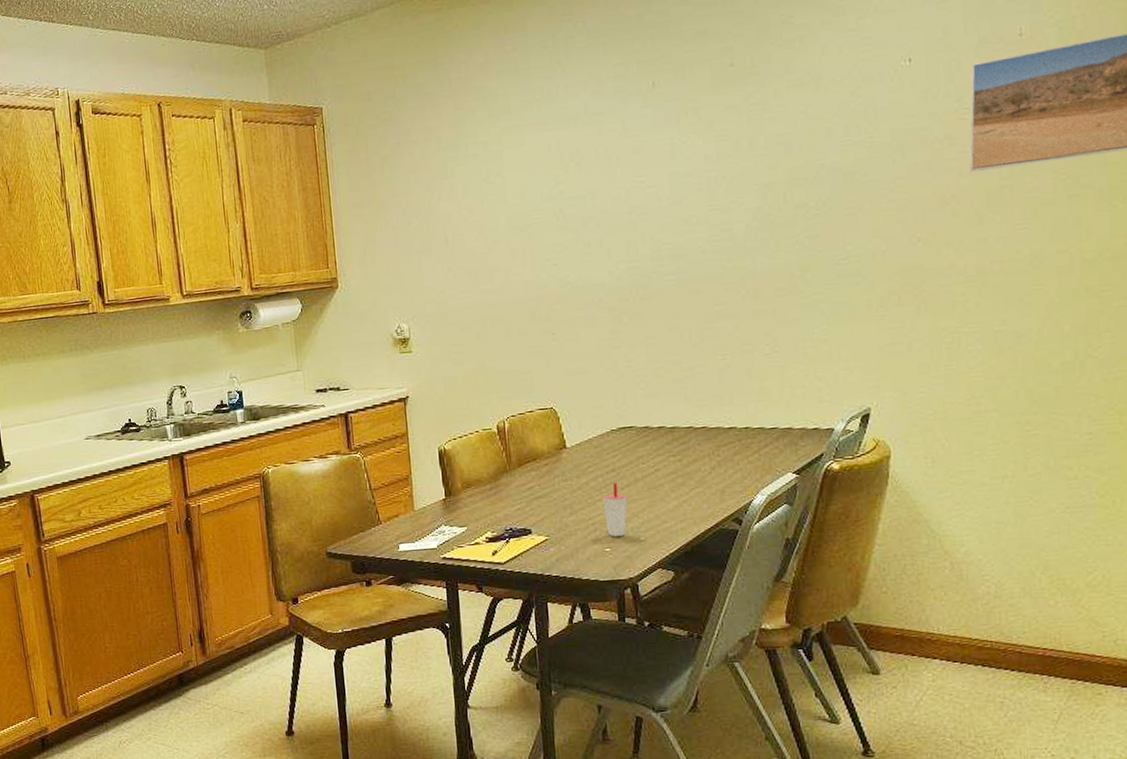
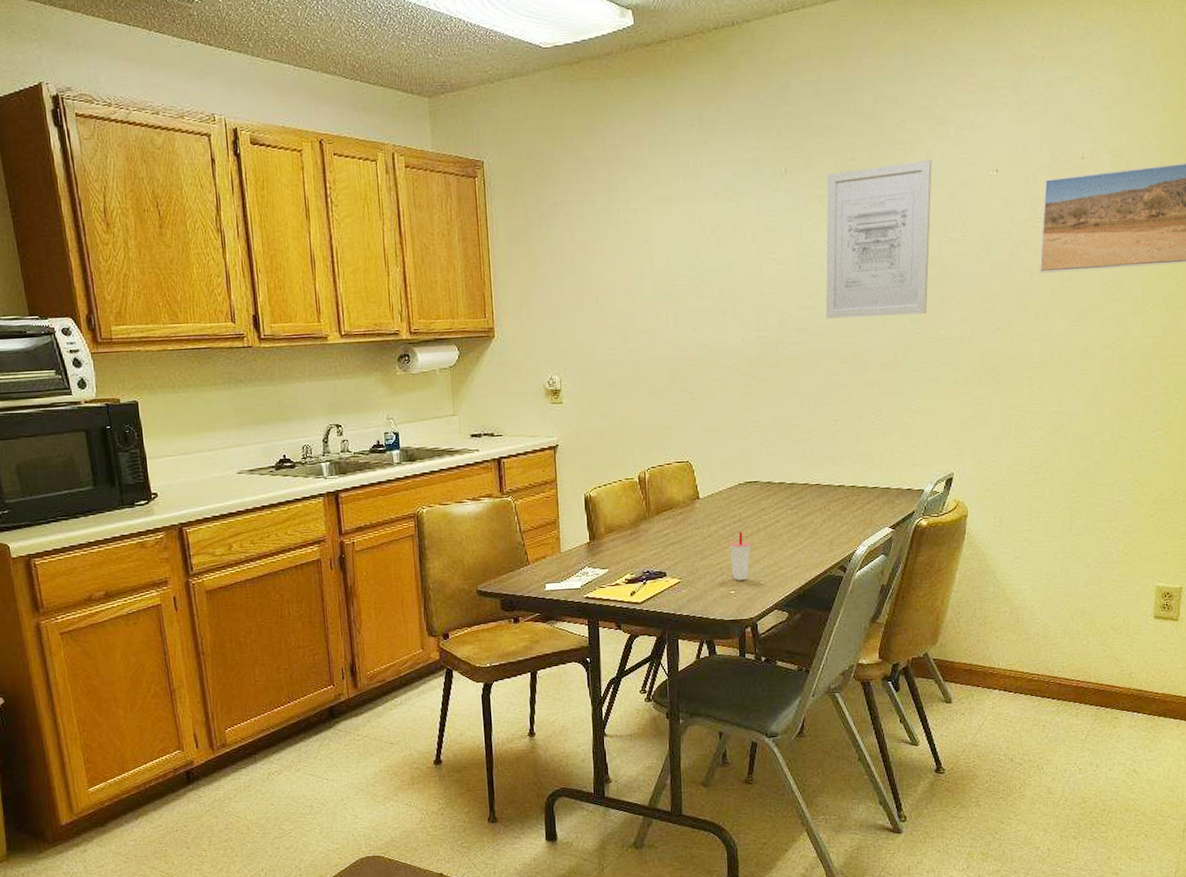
wall art: none [702,55,830,243] -> present [825,159,932,319]

